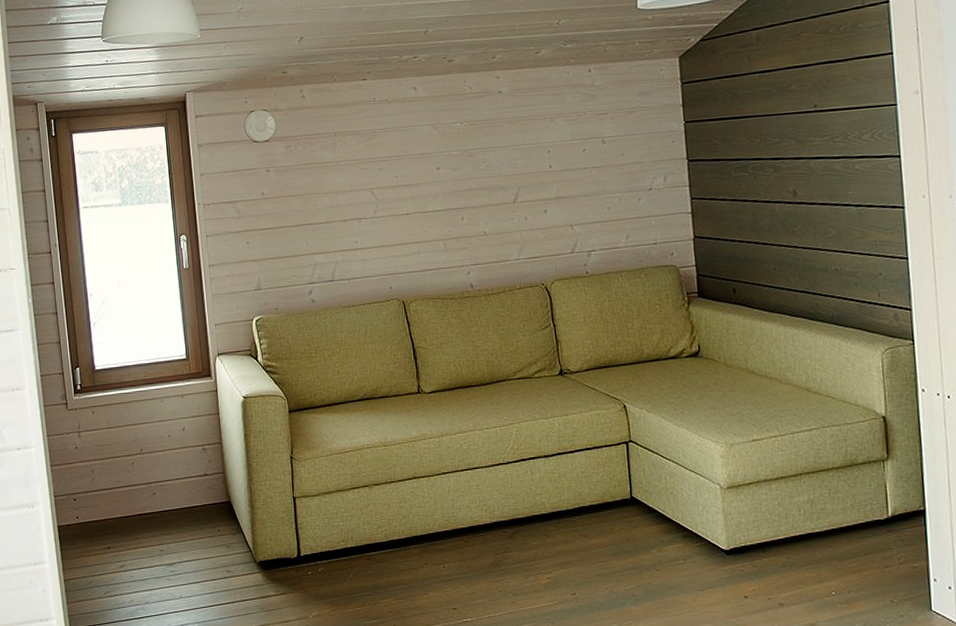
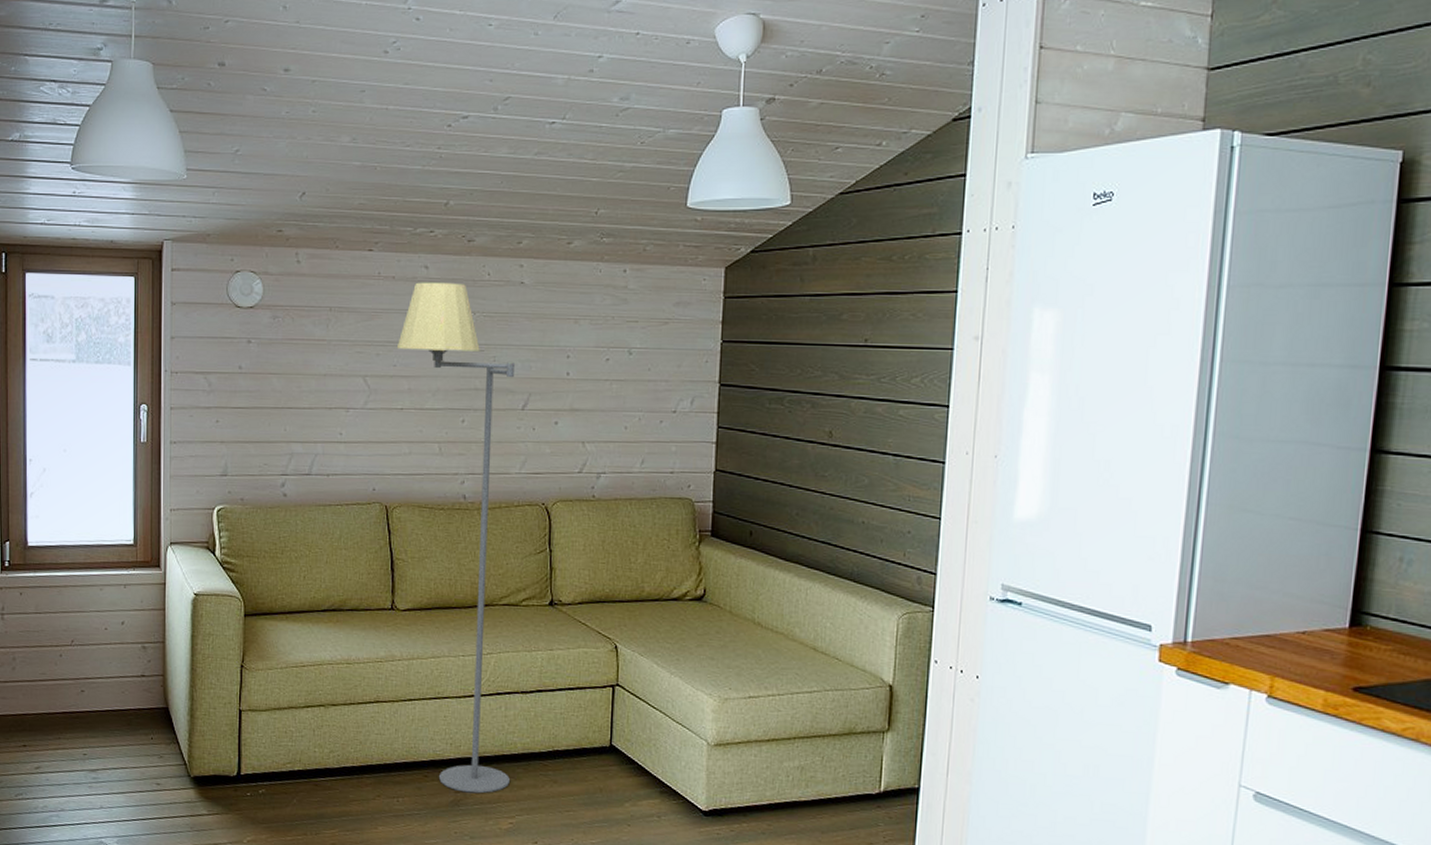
floor lamp: none [397,98,543,554] -> present [397,282,514,794]

